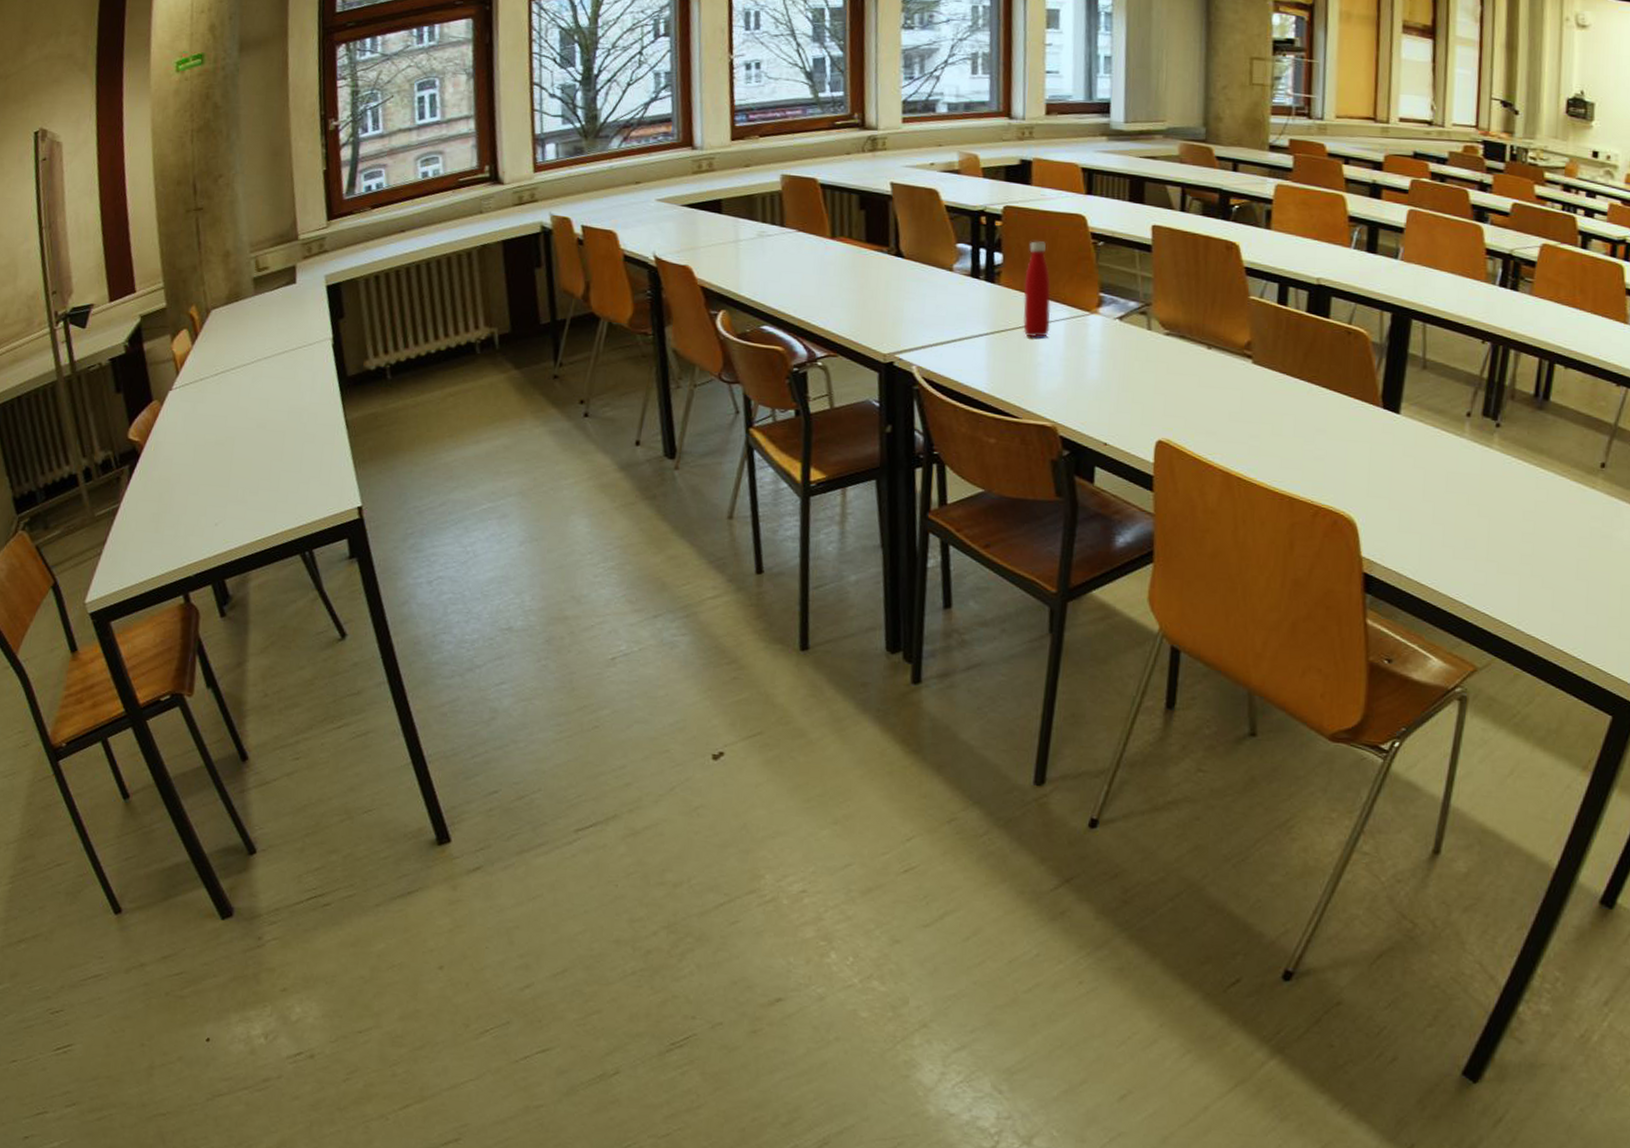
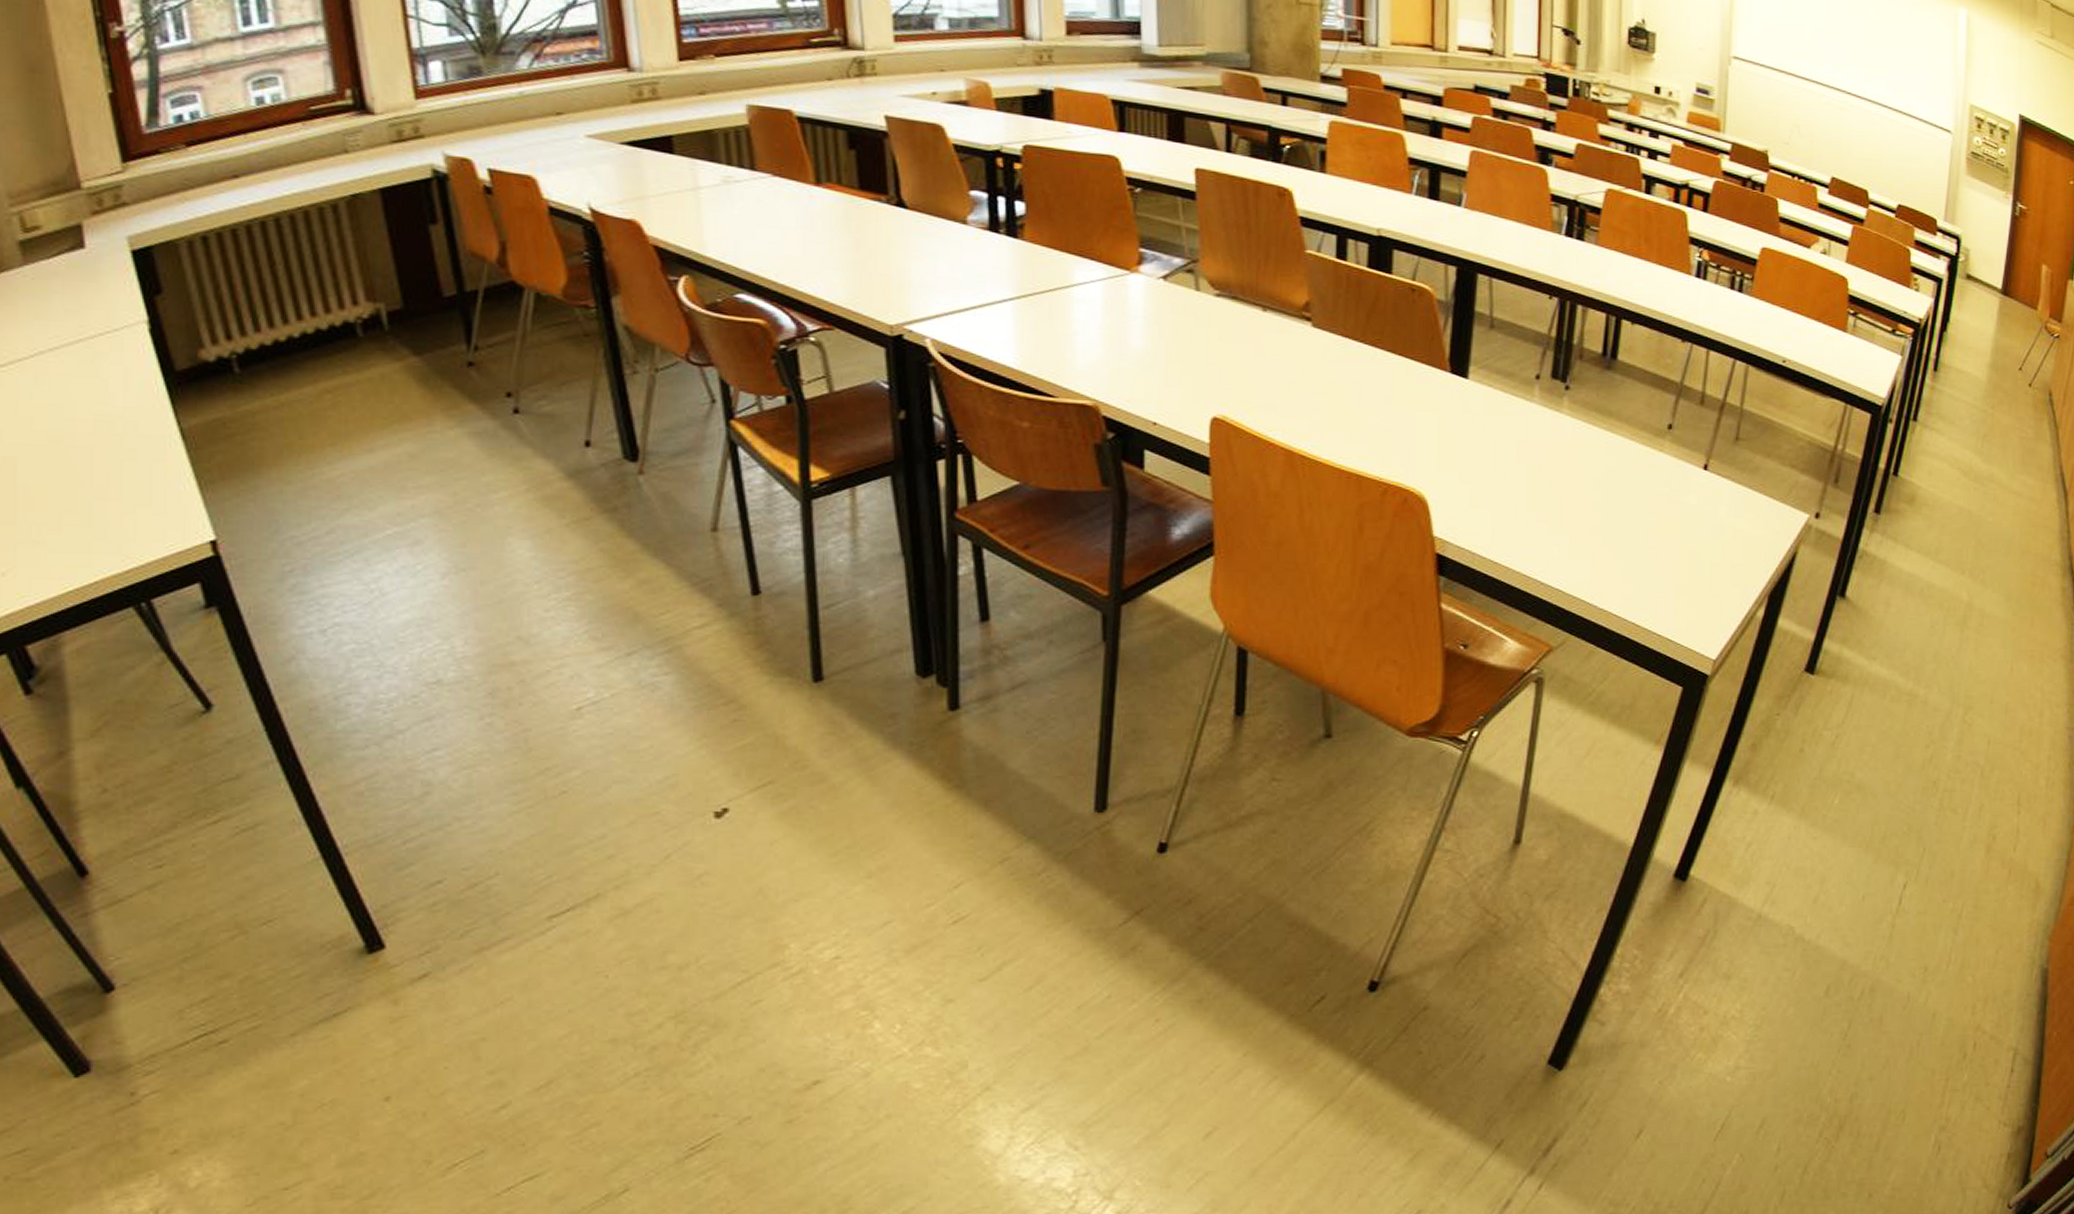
bottle: present [1023,241,1051,338] -> none [1052,187,1085,302]

